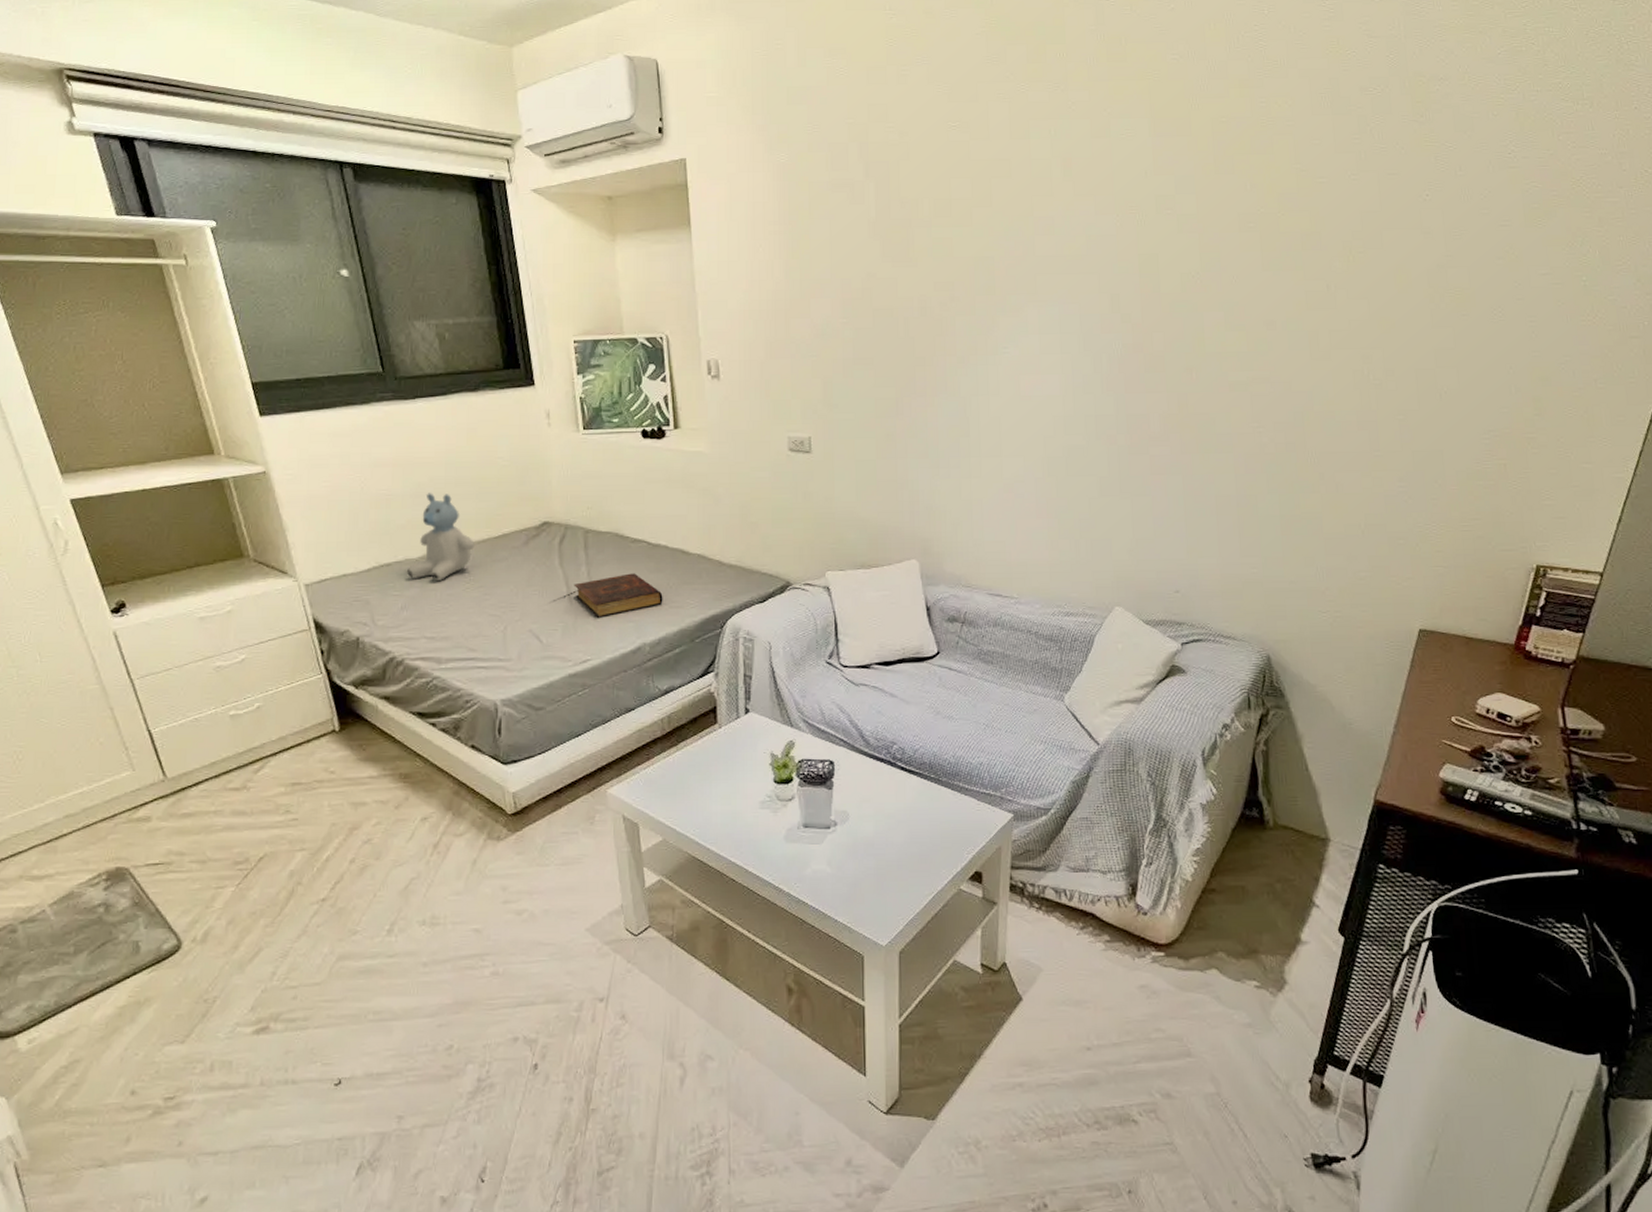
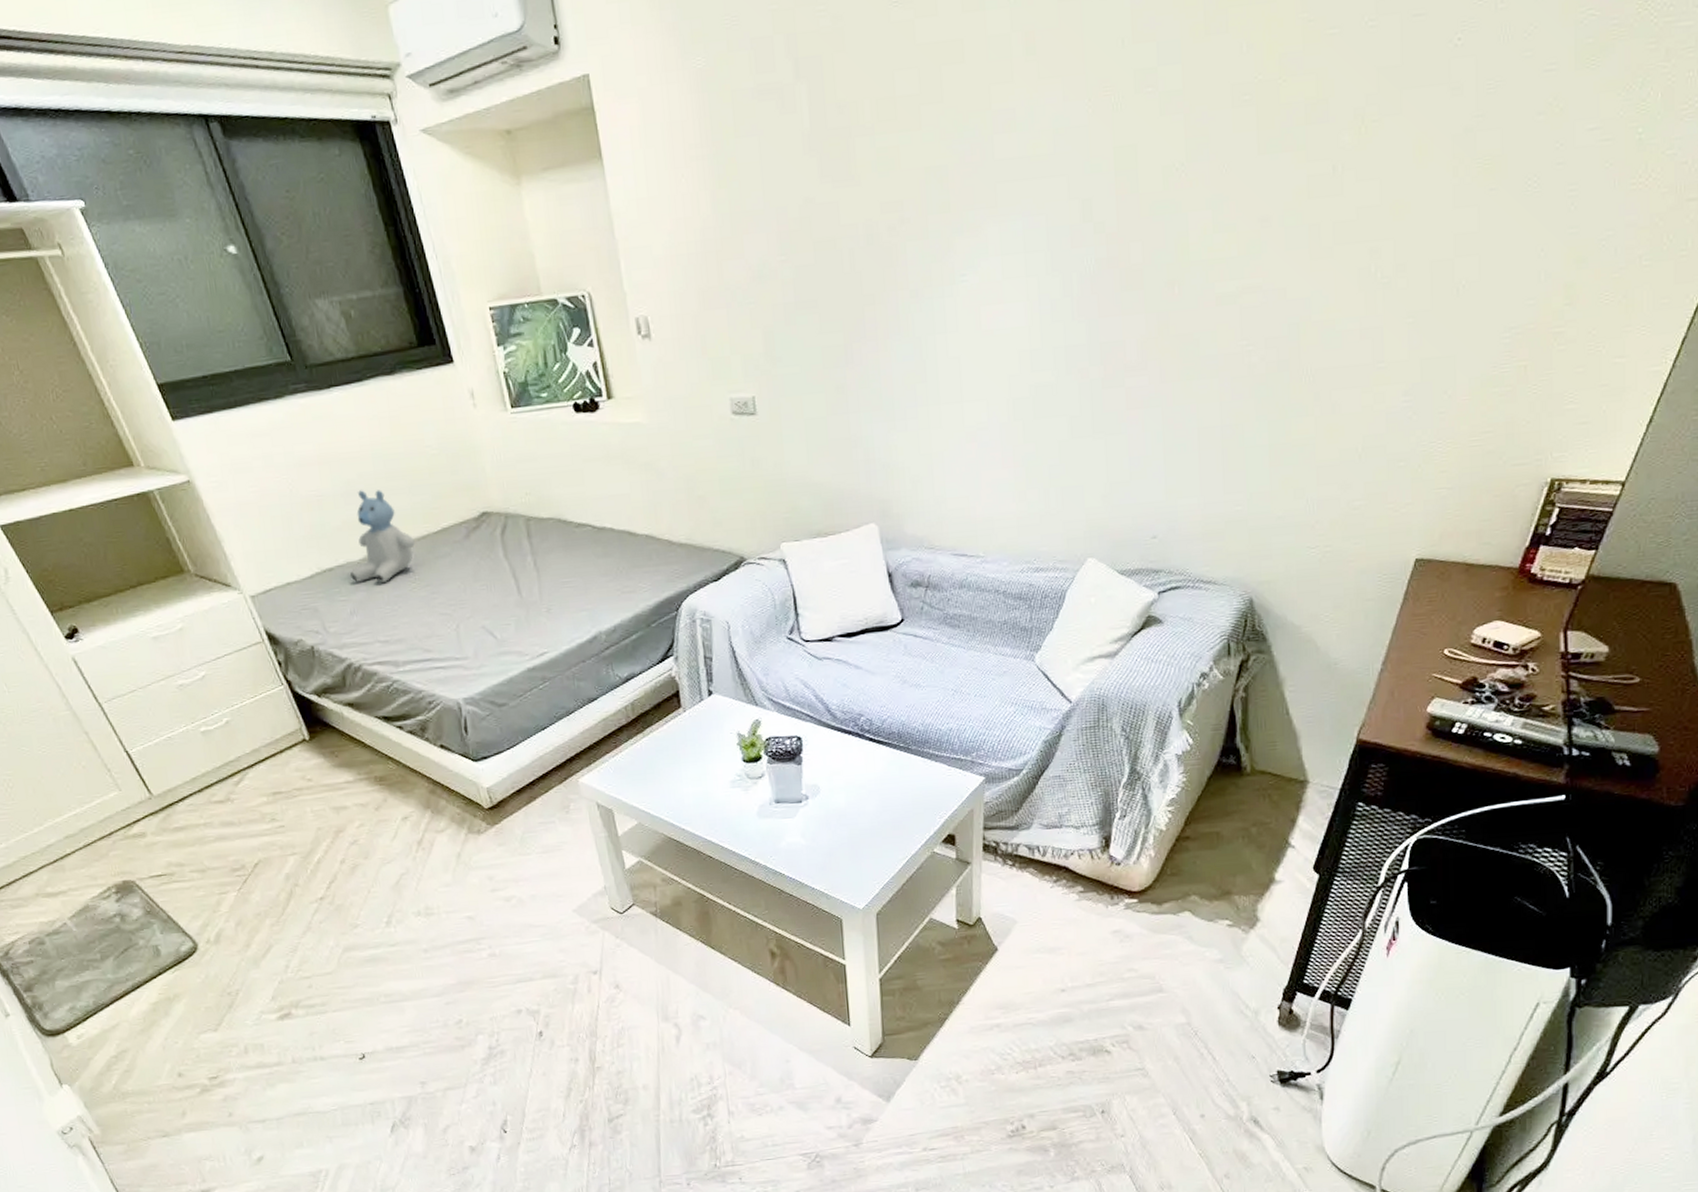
book: present [574,573,663,618] -> none [521,560,615,609]

